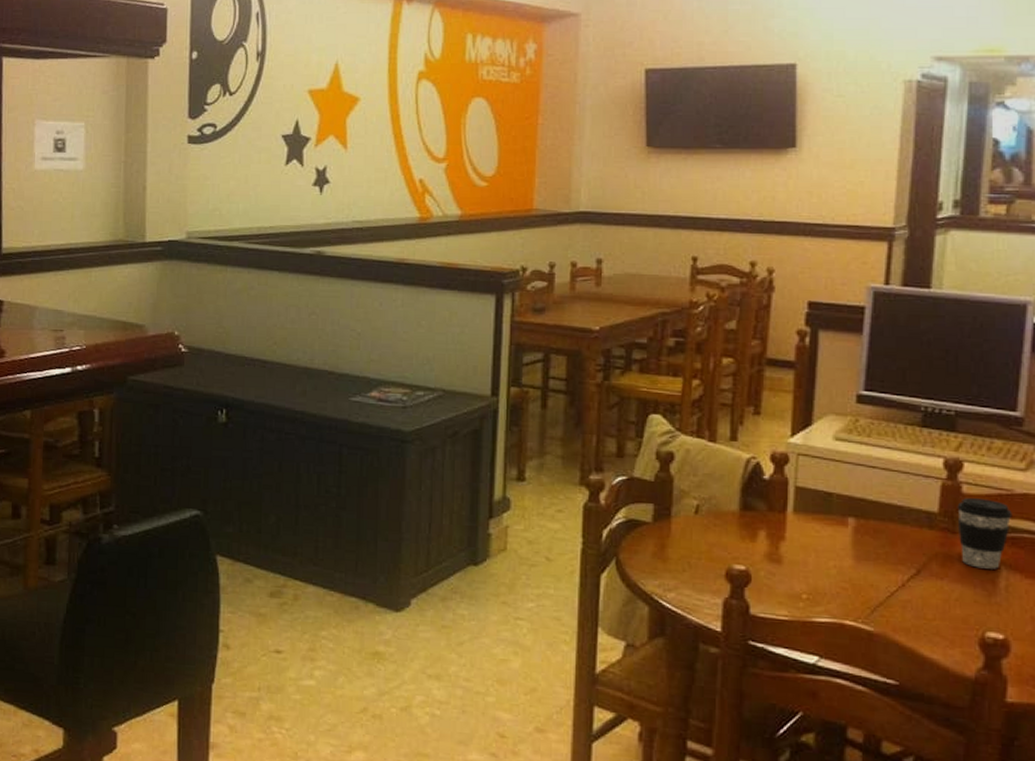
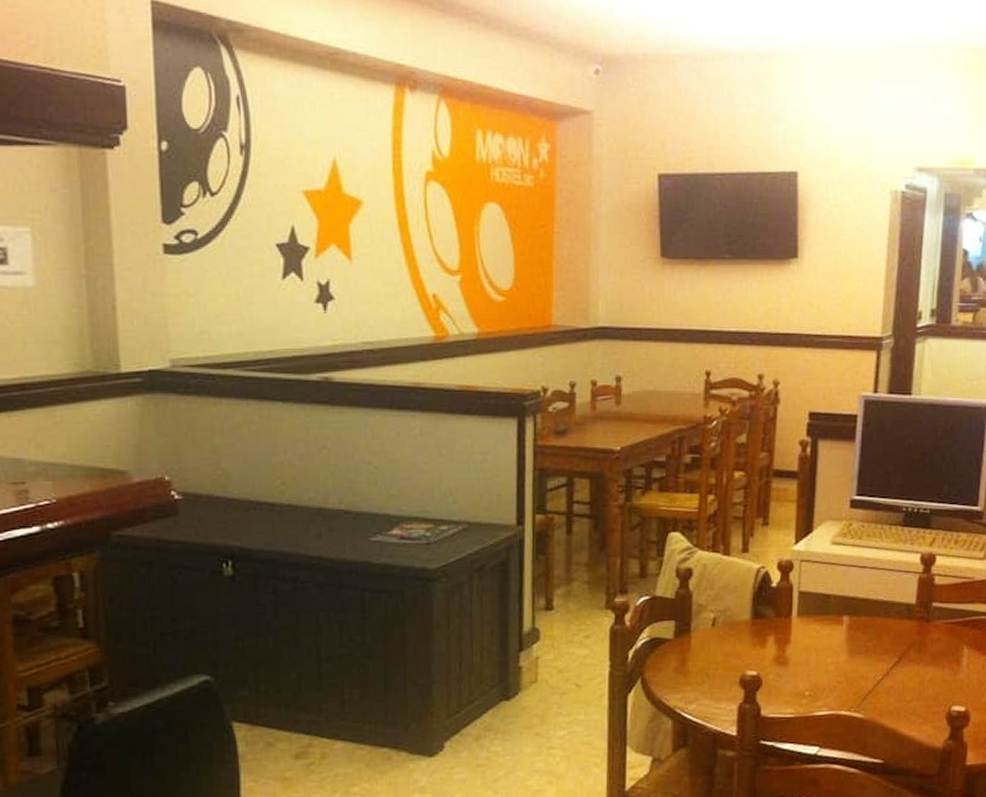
coffee cup: present [957,498,1013,569] -> none [930,588,973,651]

